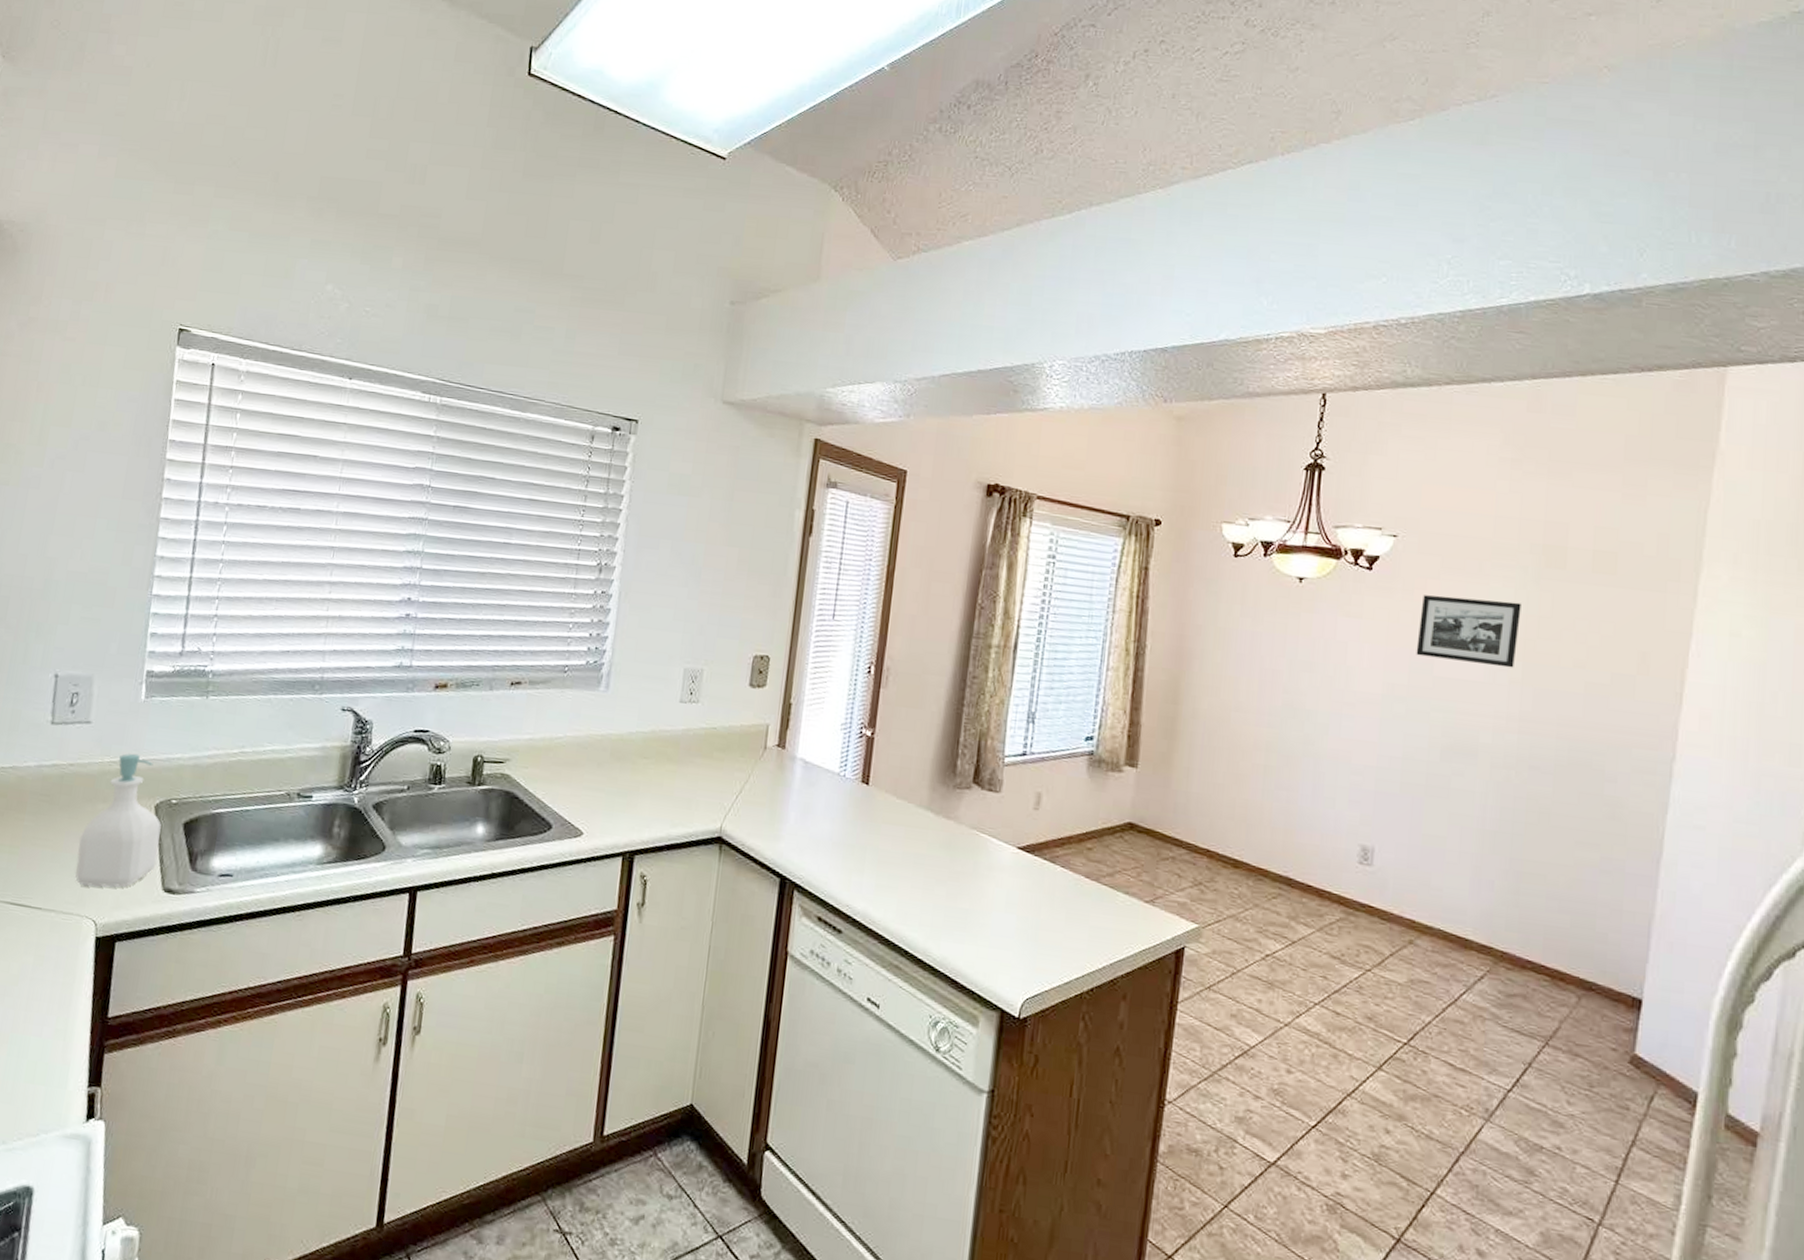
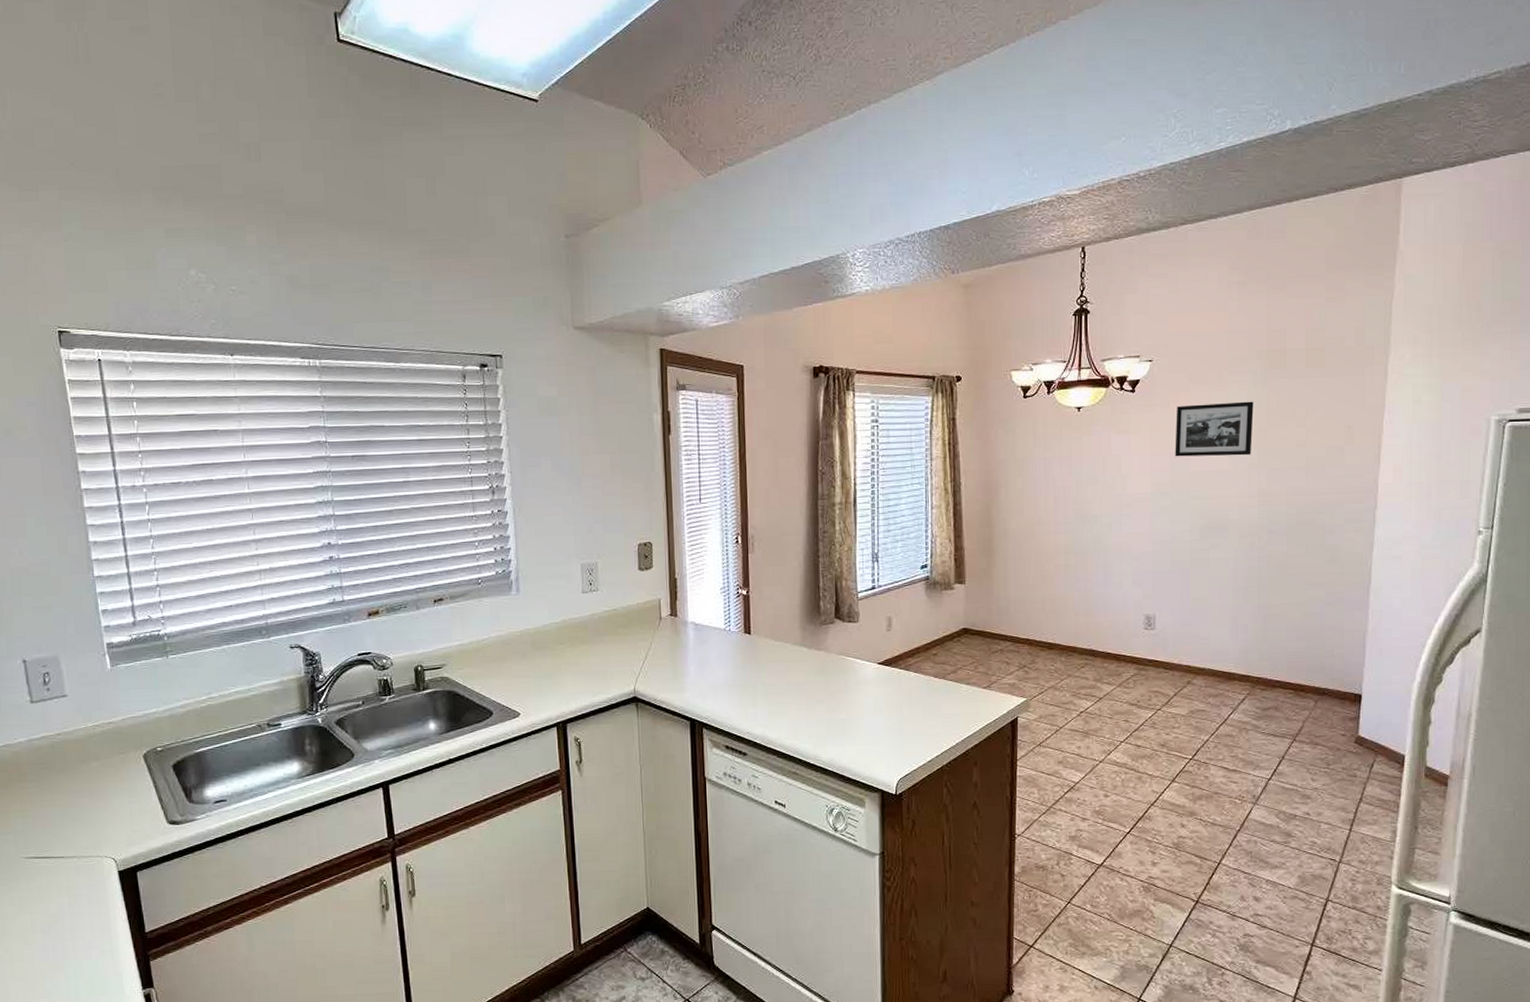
soap bottle: present [75,753,161,888] -> none [82,715,157,831]

